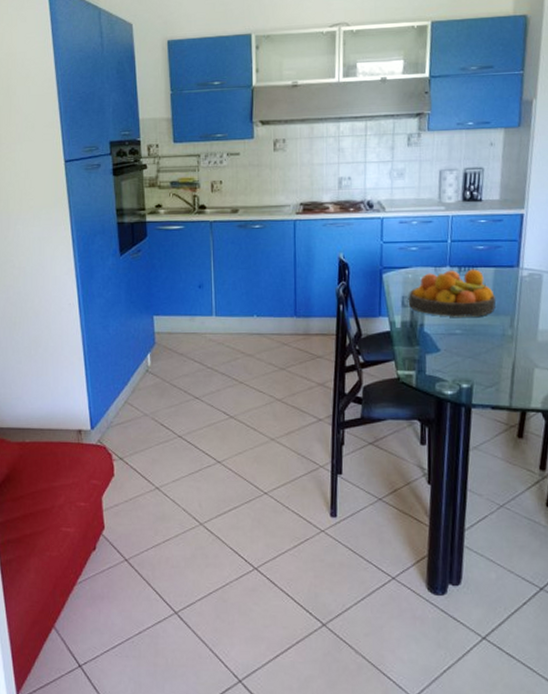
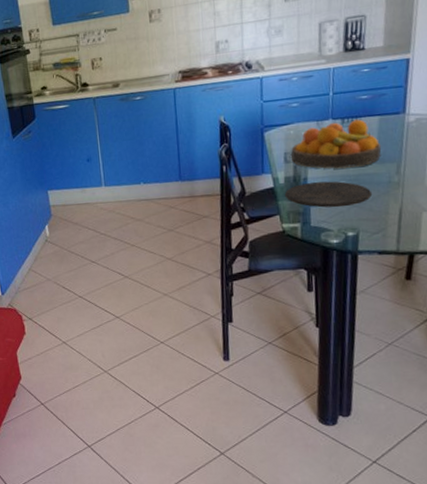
plate: none [400,329,487,356] -> present [284,181,373,208]

